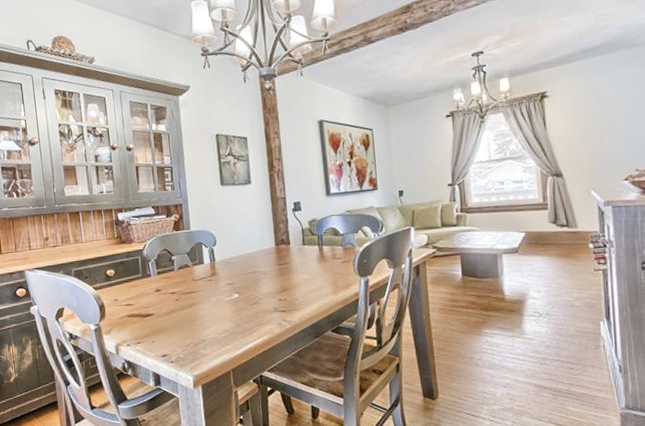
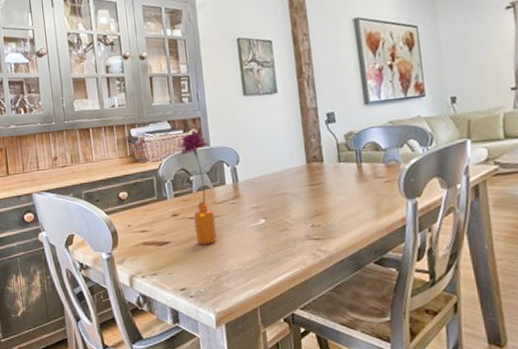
flower: none [160,216,197,317] -> present [177,131,218,245]

